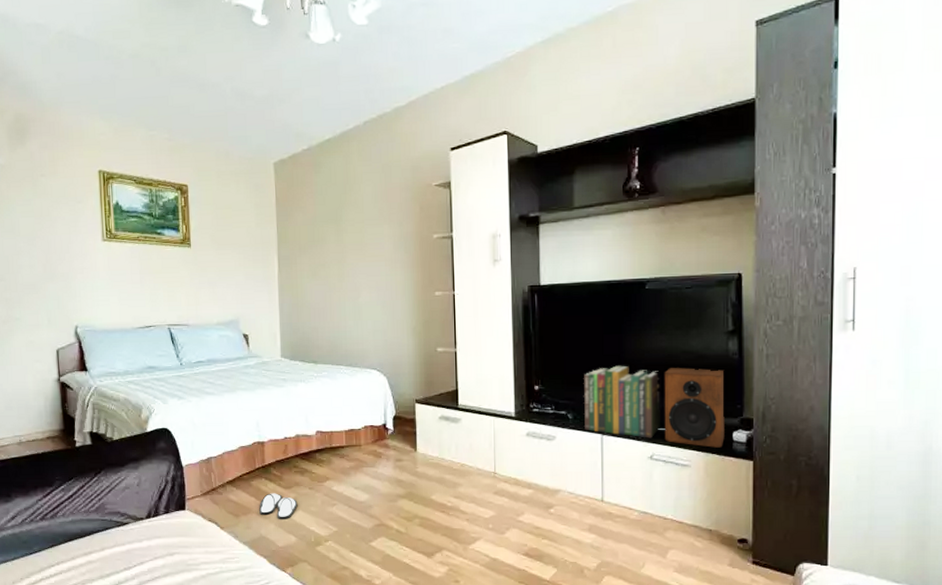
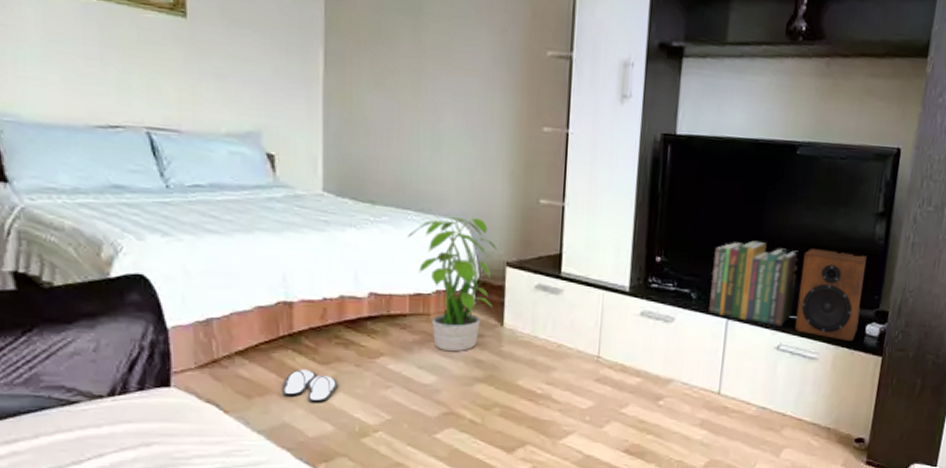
potted plant: none [340,365,408,474] -> present [406,213,498,352]

